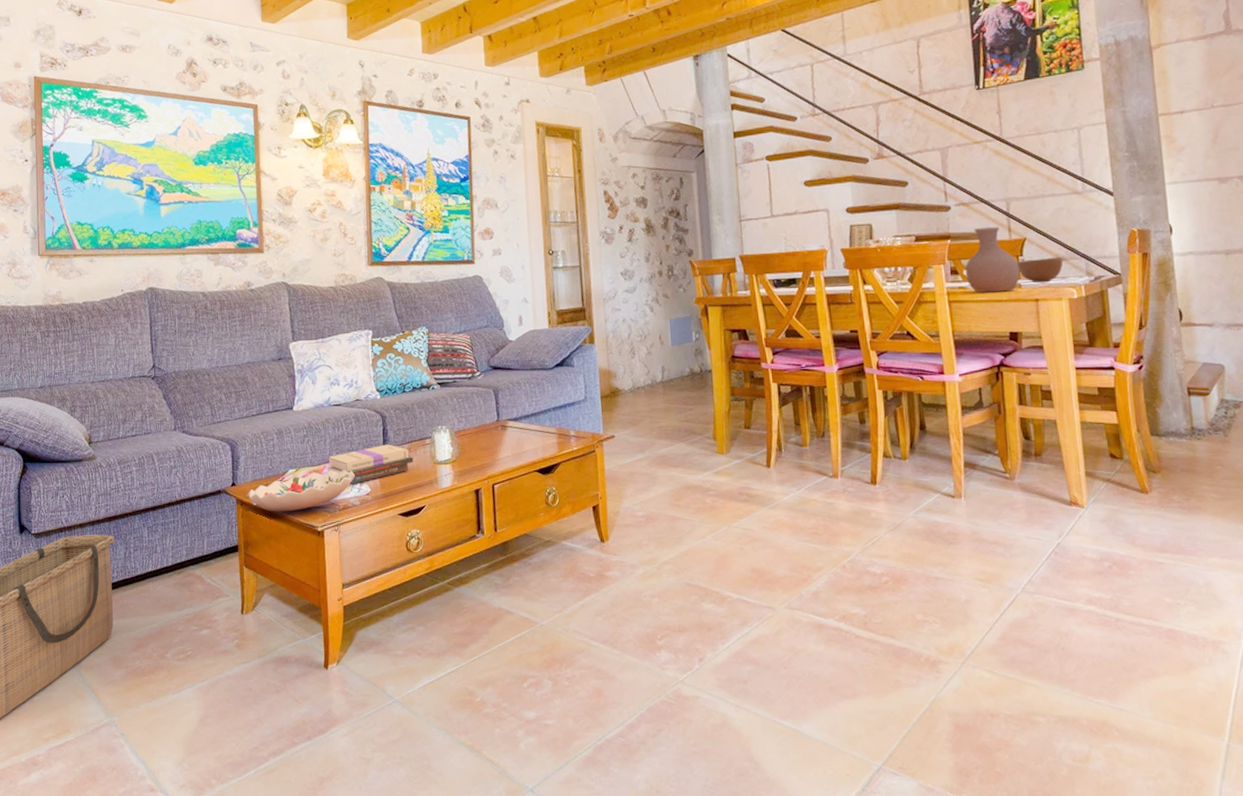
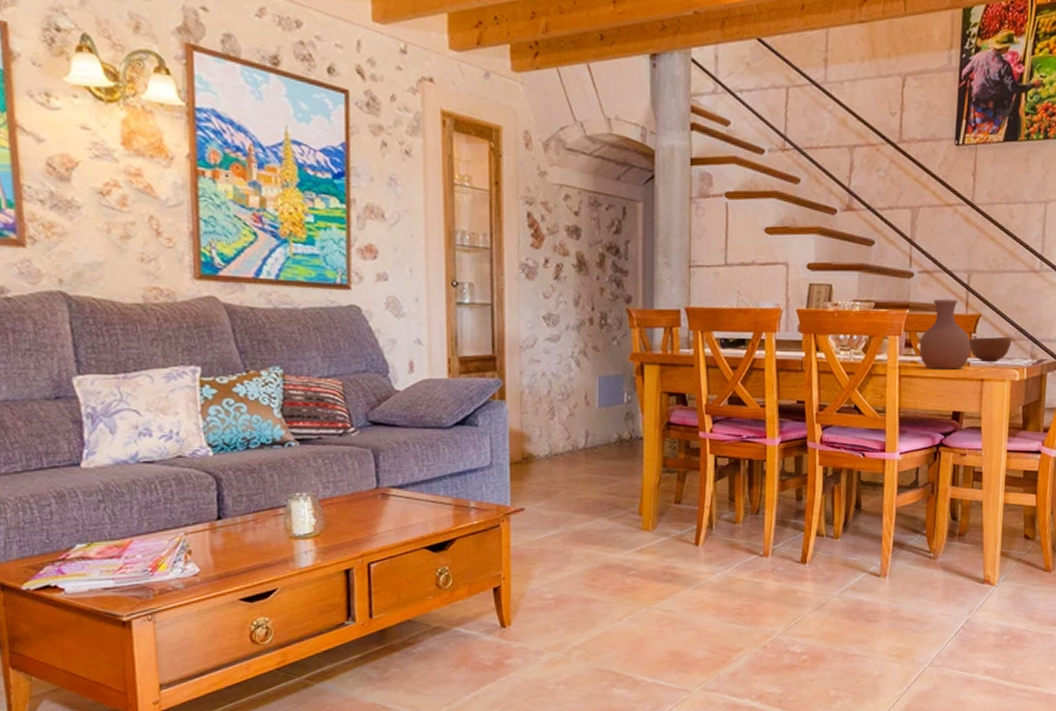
decorative bowl: present [247,469,355,512] -> none [10,544,177,599]
books: present [326,444,414,484] -> none [134,513,261,563]

